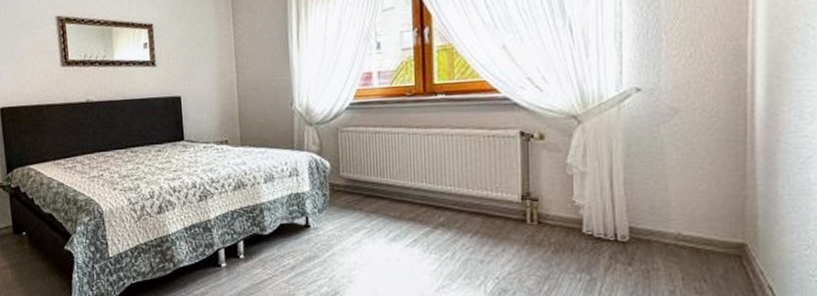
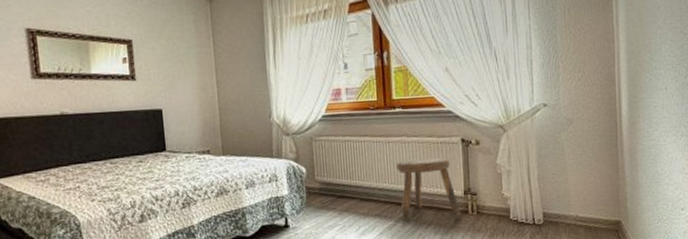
stool: none [436,153,517,226] -> present [396,157,461,220]

